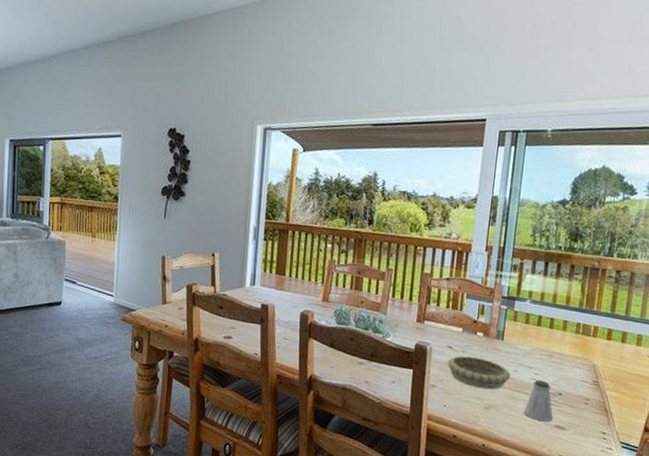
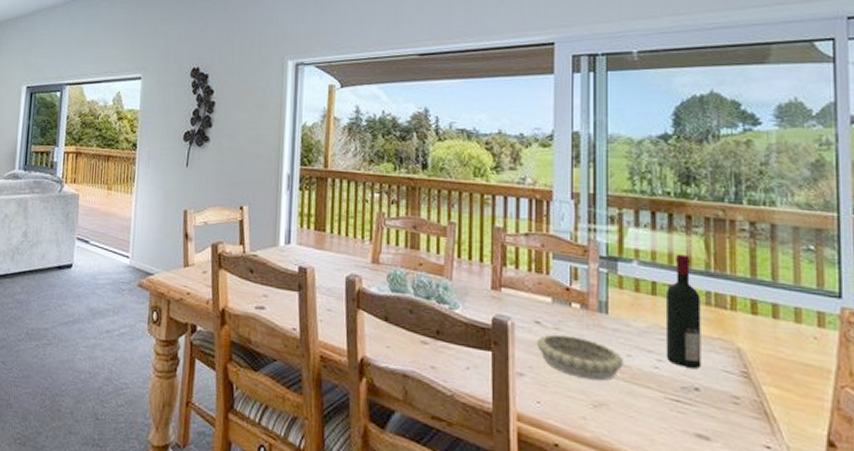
saltshaker: present [523,379,553,422] -> none [648,368,691,429]
wine bottle: none [541,295,573,379] -> present [665,254,702,369]

